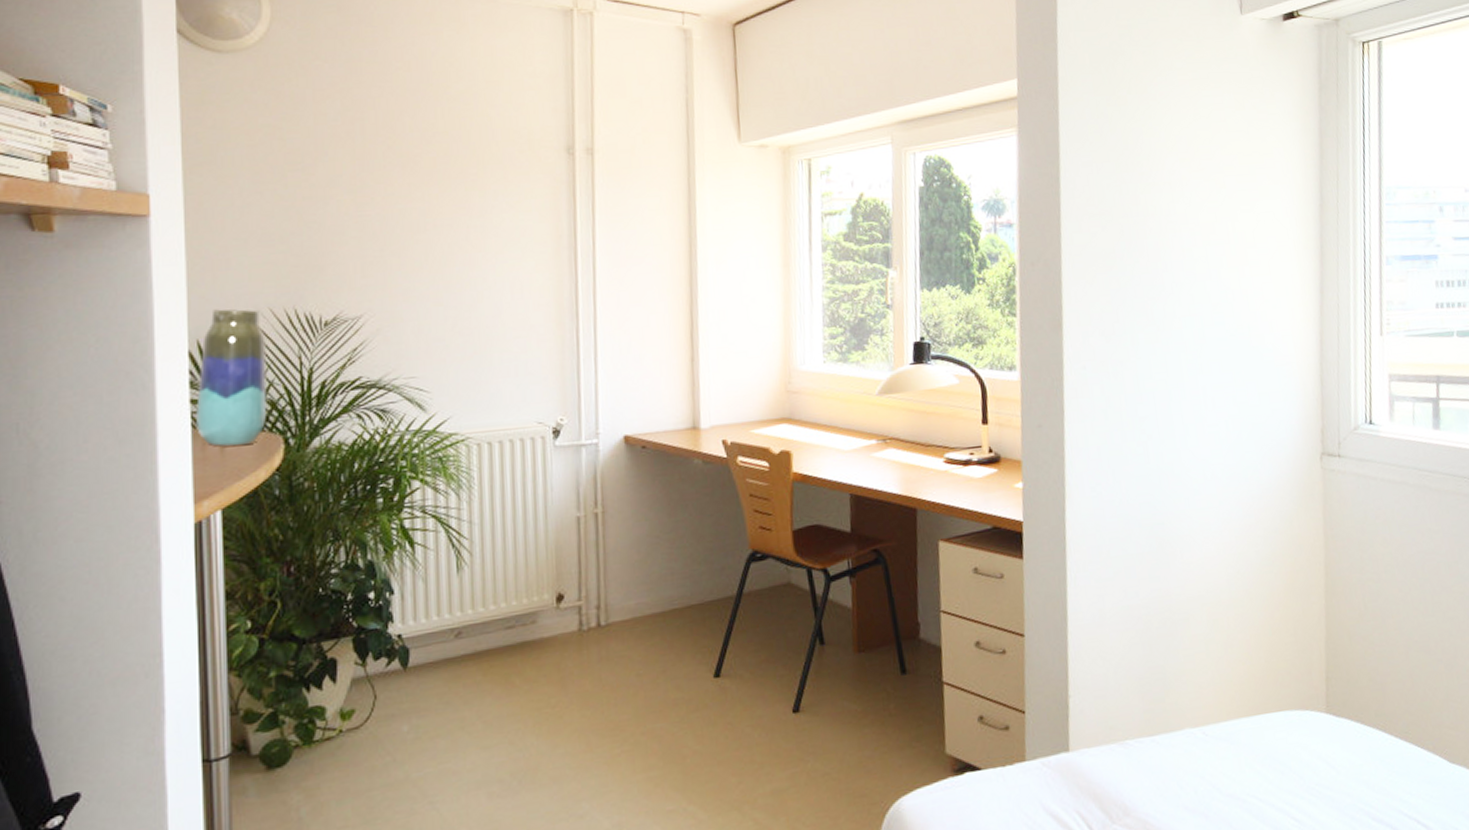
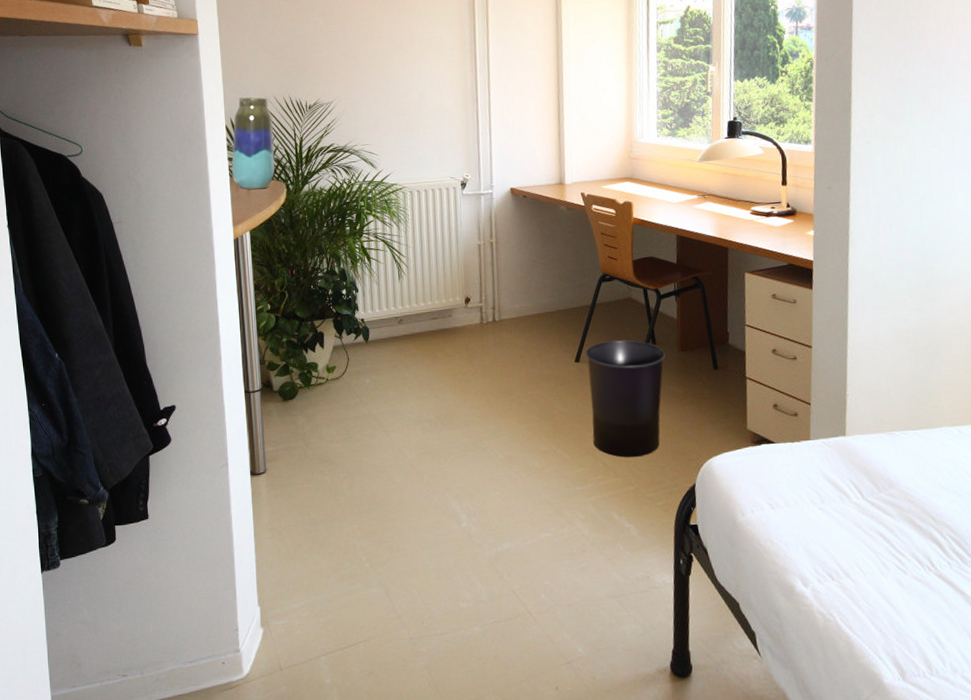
waste bin: none [729,641,837,809] -> present [586,340,665,457]

